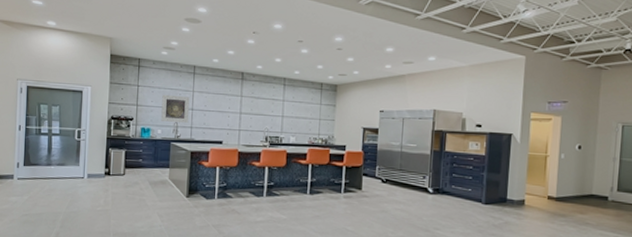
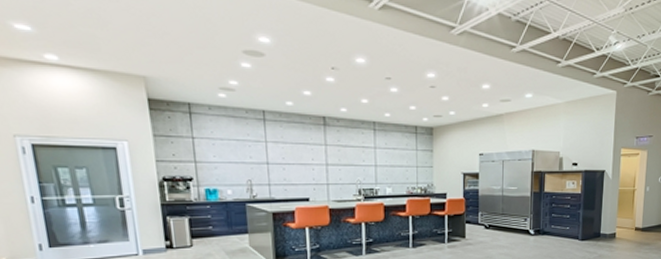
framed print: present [161,94,190,123] -> none [226,147,265,180]

